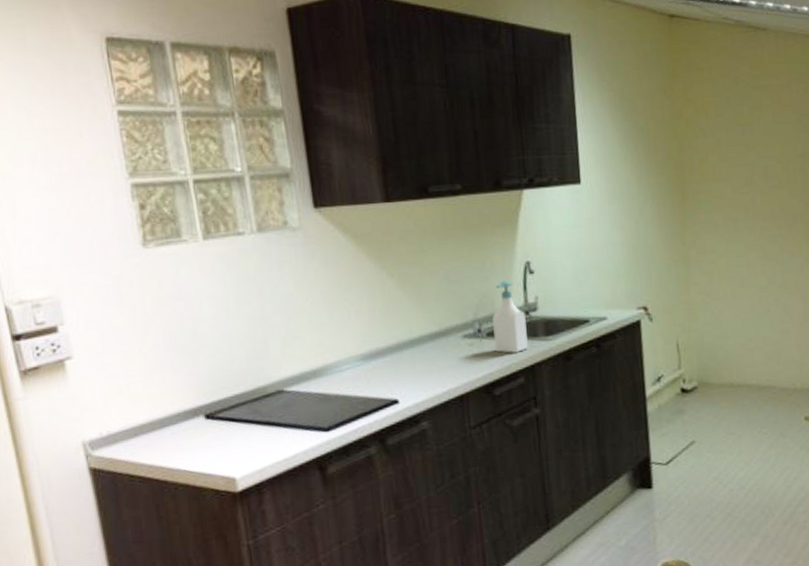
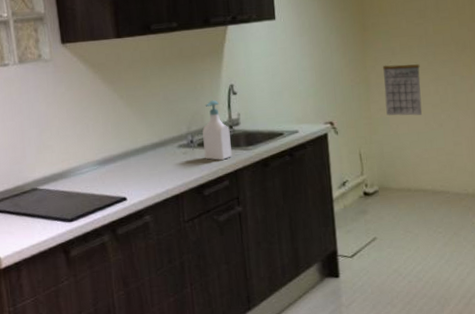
calendar: none [704,236,748,300] -> present [383,61,422,116]

